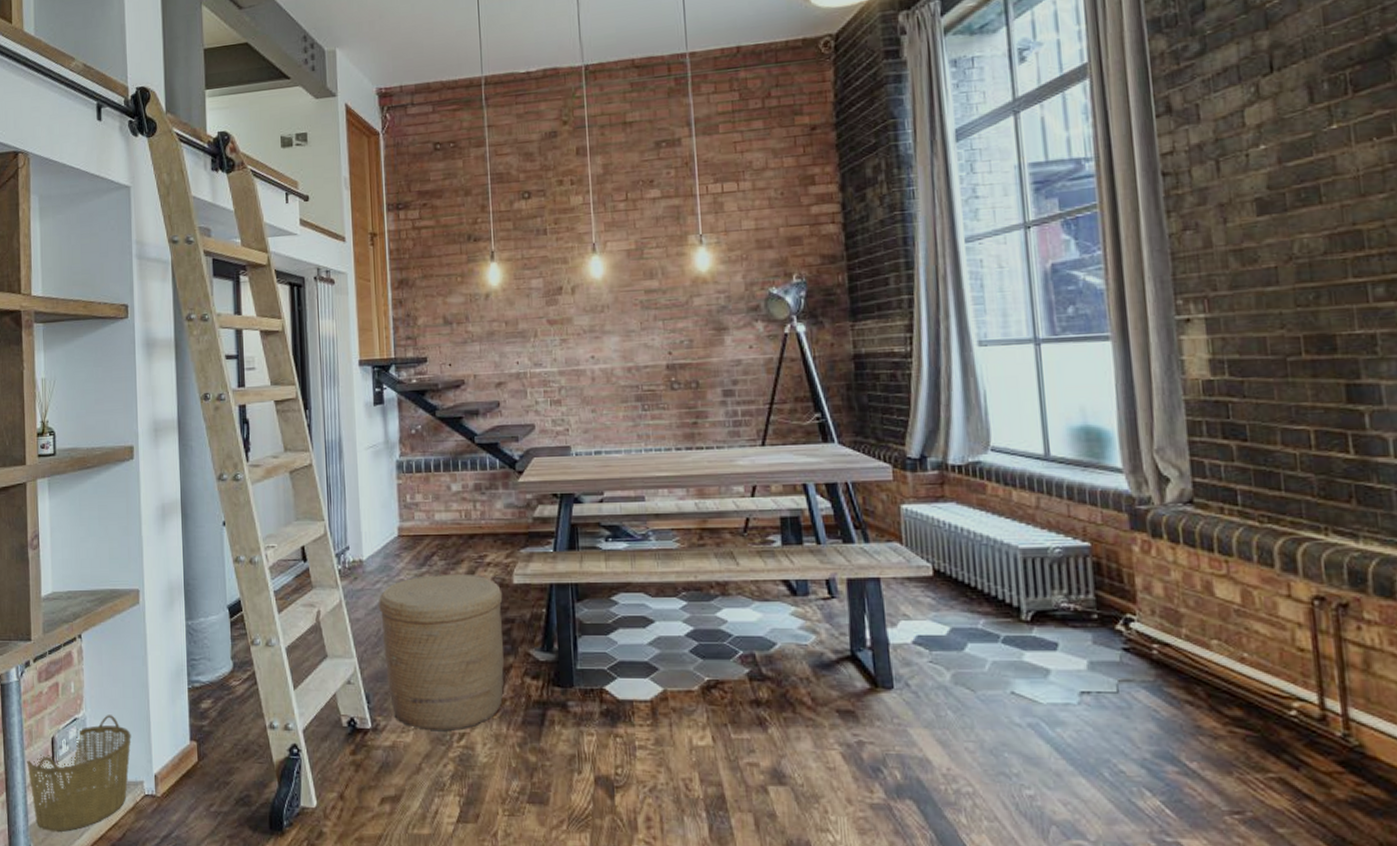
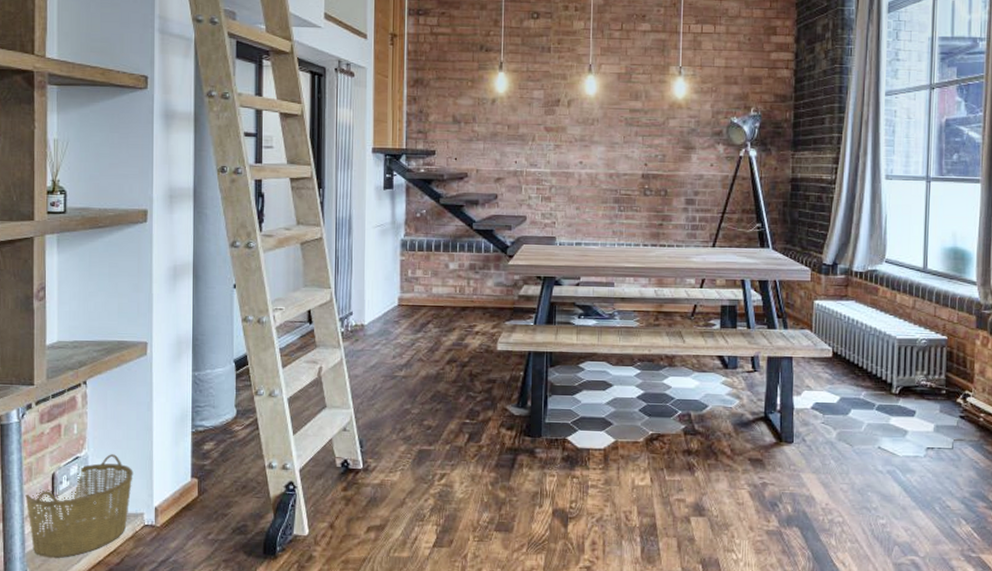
basket: present [378,573,505,732] -> none [375,340,487,472]

